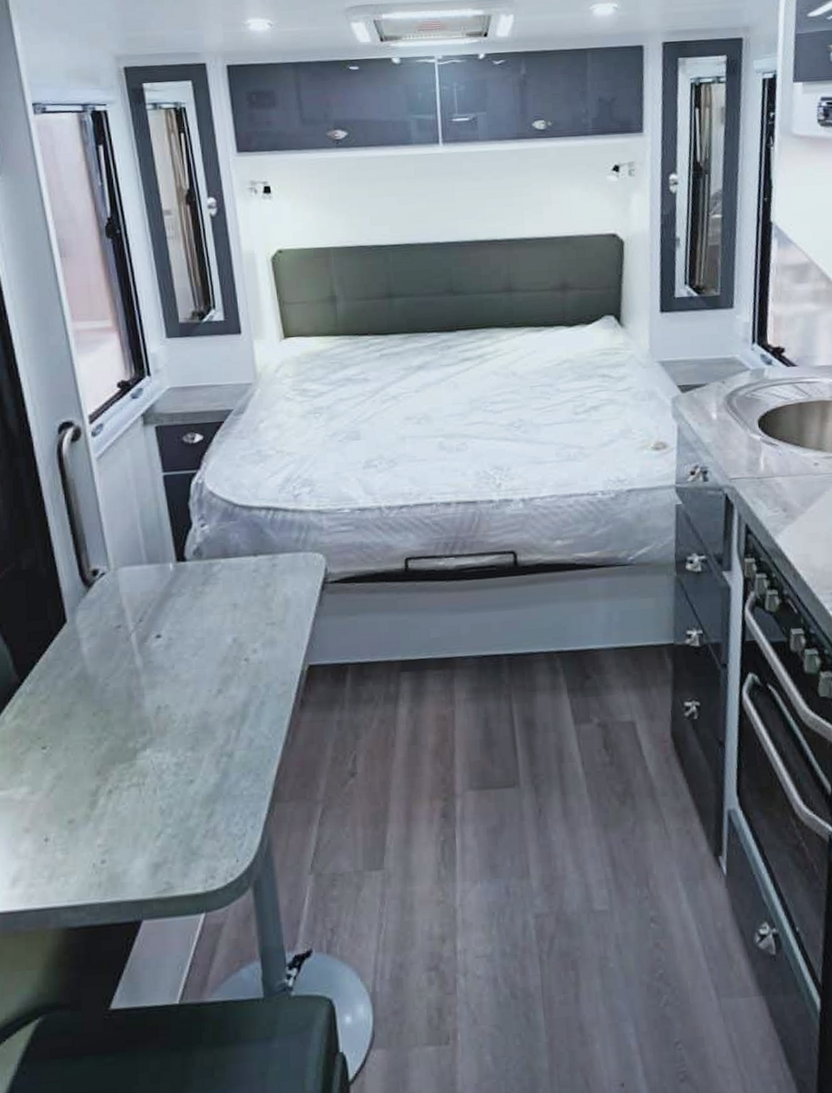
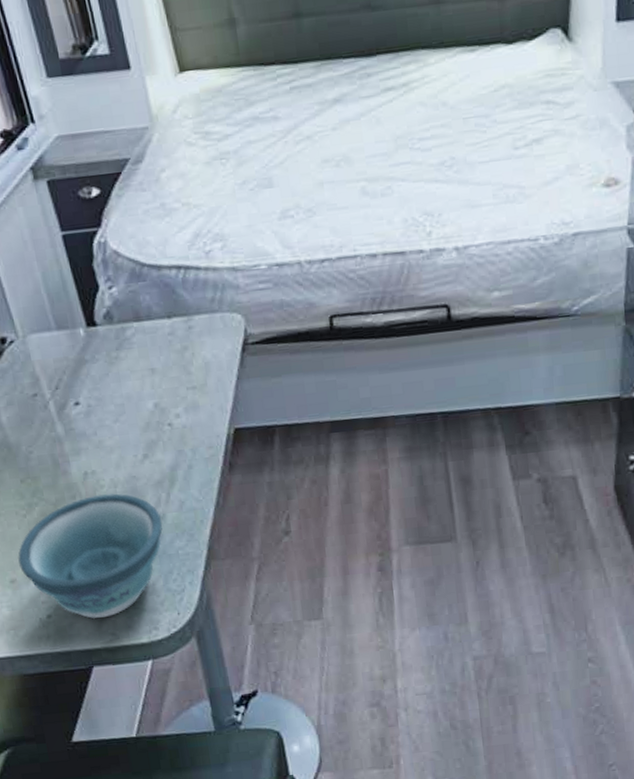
bowl: none [80,729,230,865] -> present [18,493,163,619]

